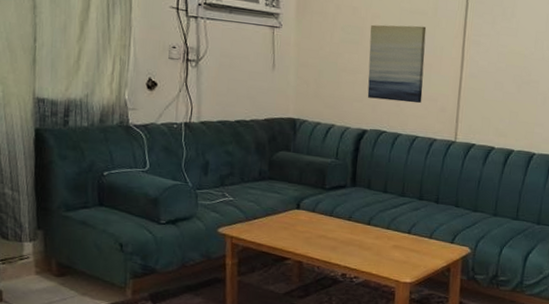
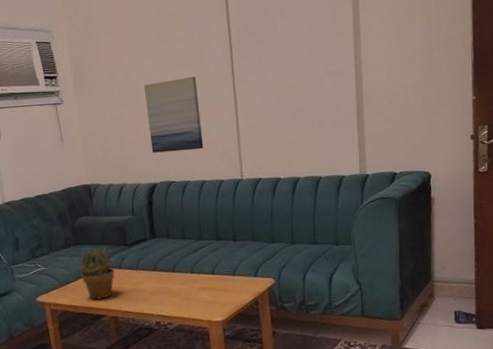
potted cactus: none [267,184,311,241] -> present [74,247,116,300]

